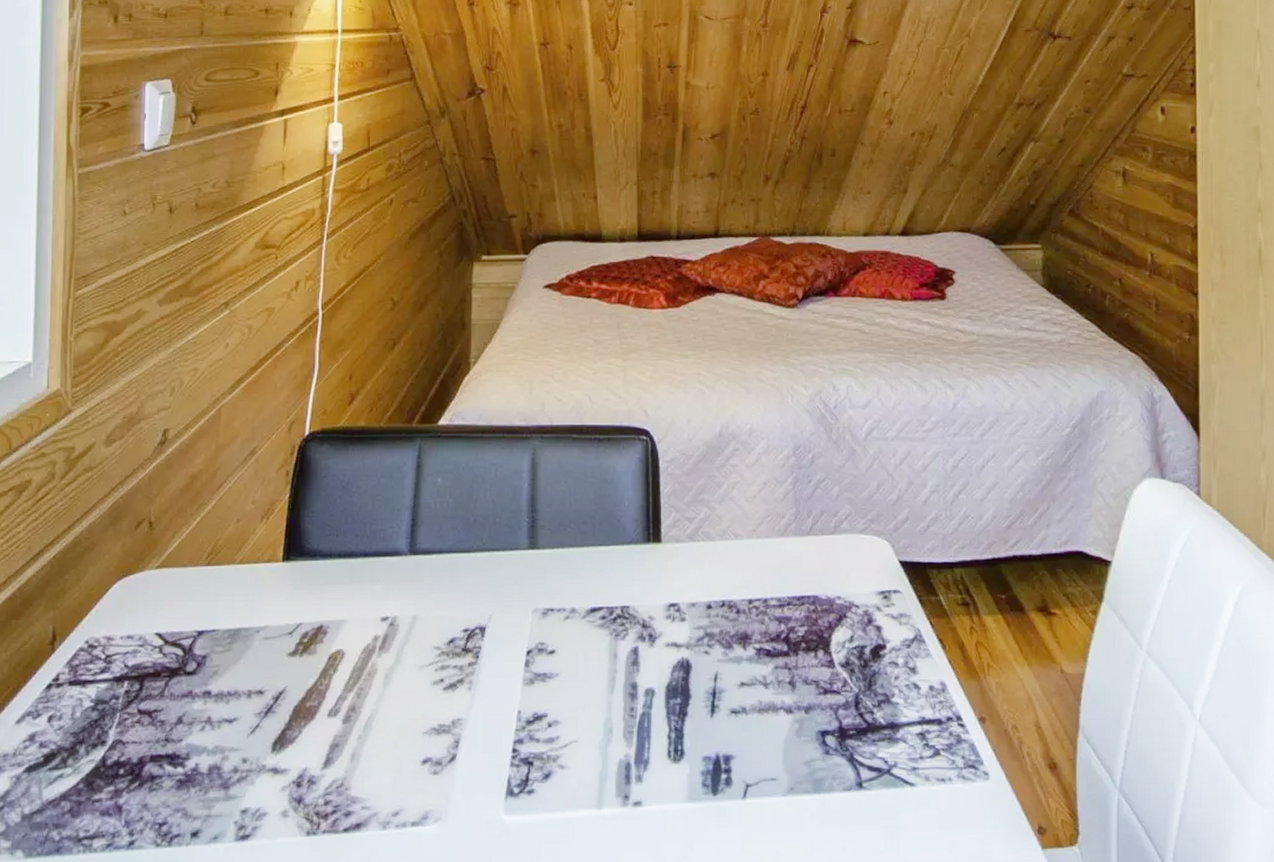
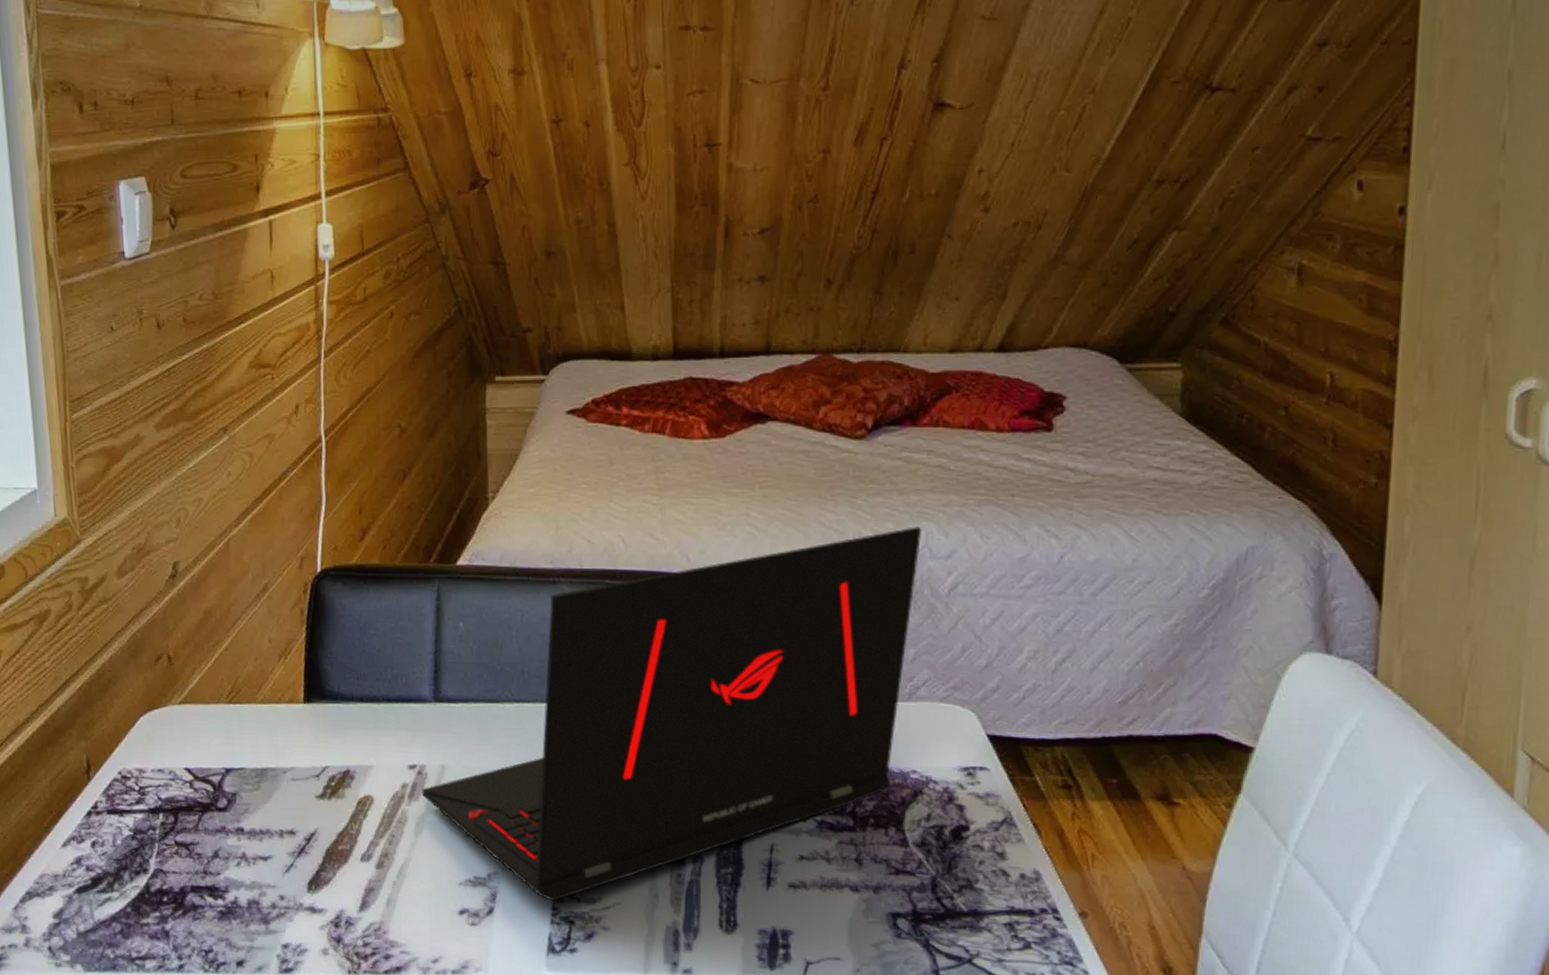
laptop: none [393,381,844,743] -> present [422,526,922,901]

